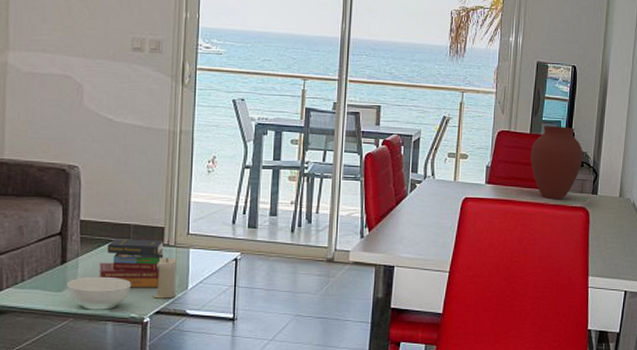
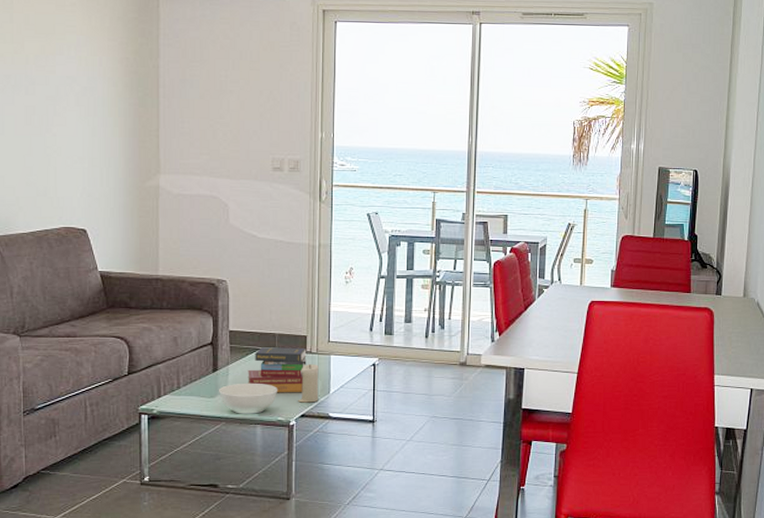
vase: present [531,126,583,200] -> none [655,229,706,301]

